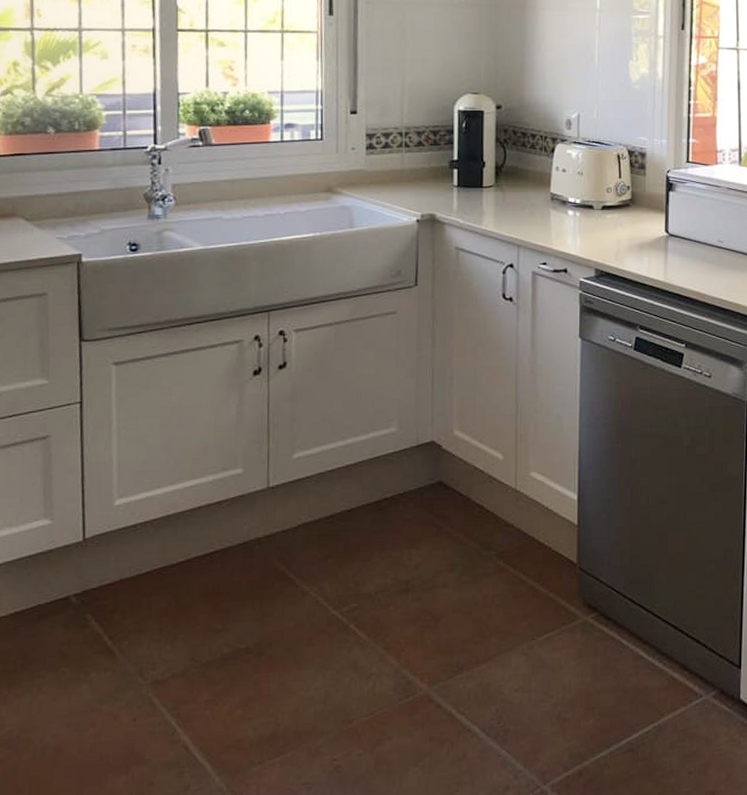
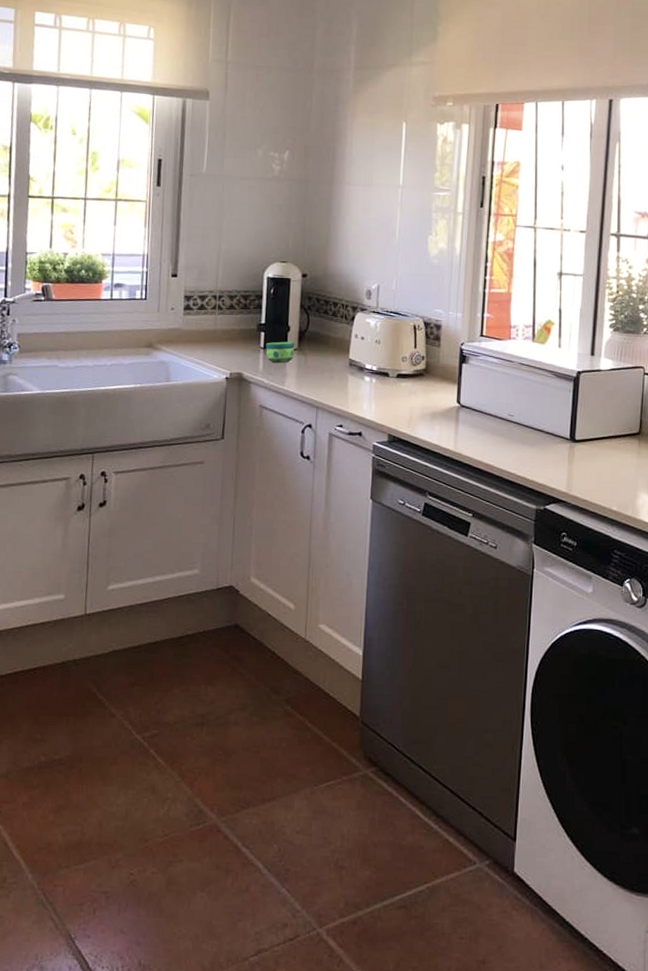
cup: none [460,178,492,202] -> present [266,341,295,364]

